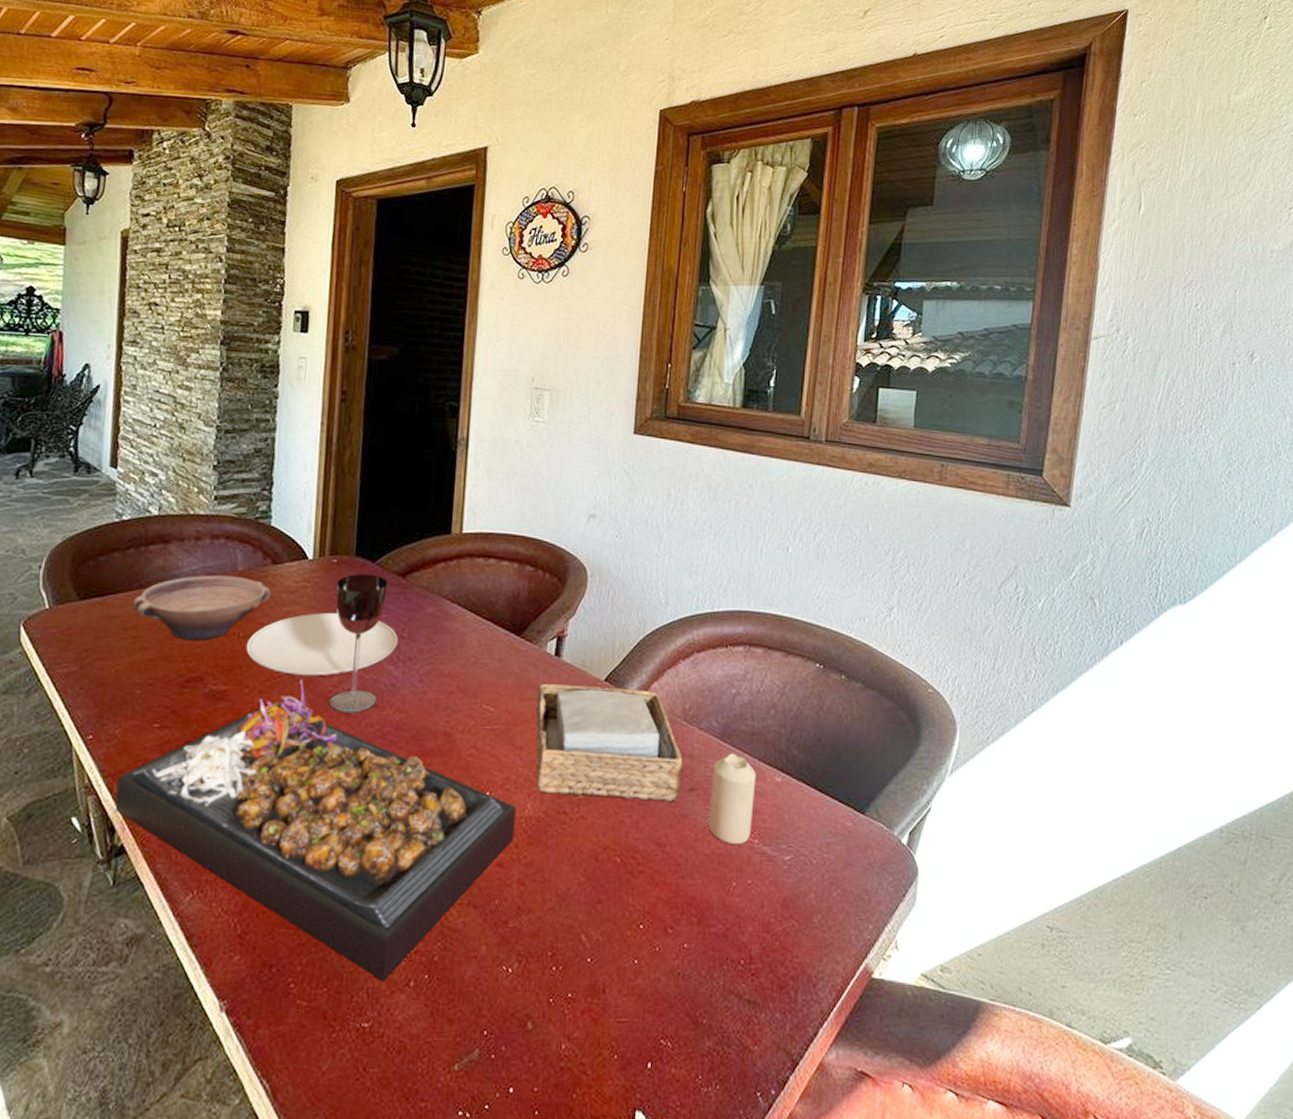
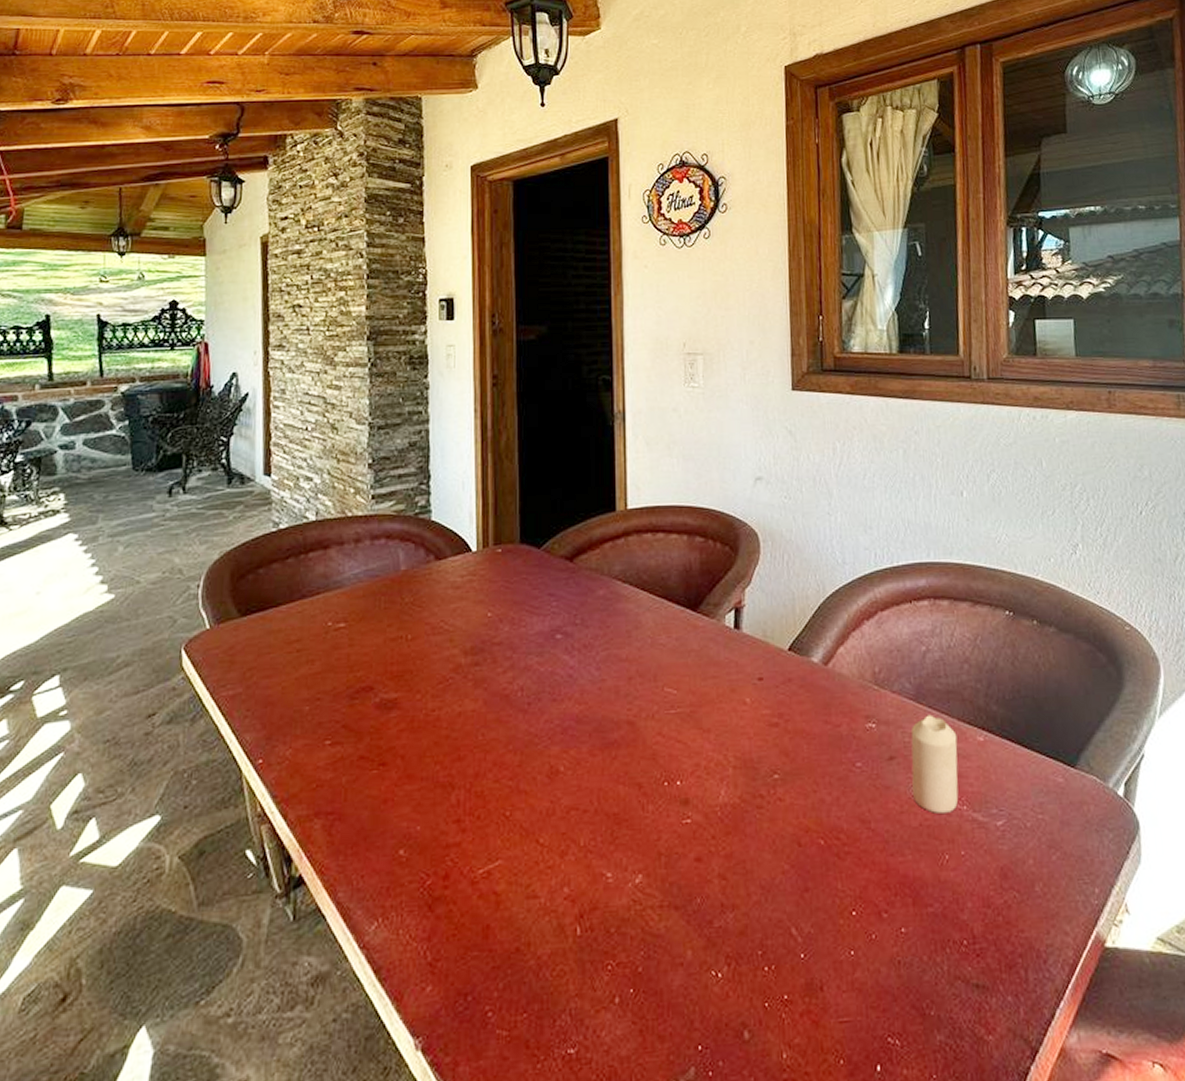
food platter: present [115,679,516,981] -> none [290,678,711,1000]
bowl: present [132,575,271,641] -> none [295,576,437,649]
plate: present [246,613,398,676] -> none [415,606,571,675]
wineglass: present [328,573,388,713] -> none [502,561,555,710]
napkin holder: present [536,684,683,802] -> none [719,656,880,777]

